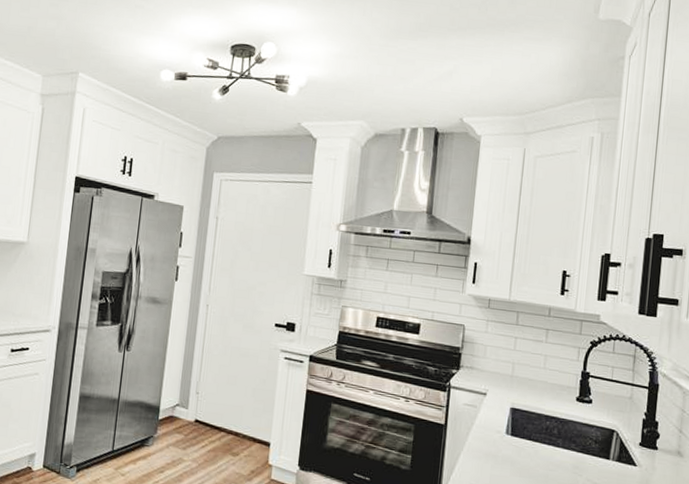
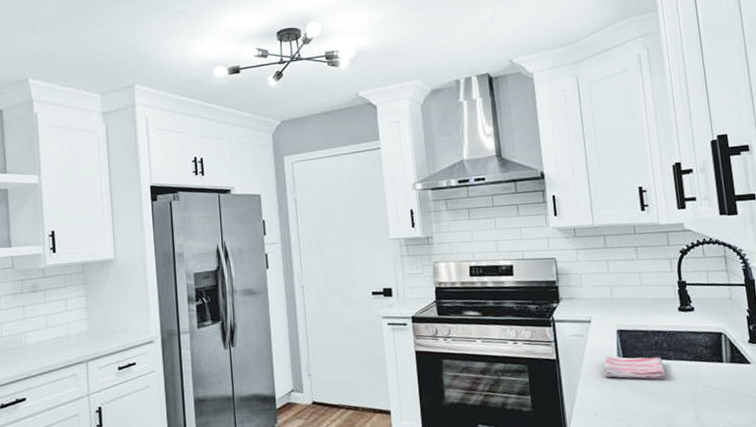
dish towel: none [487,431,550,465] -> present [602,356,666,380]

